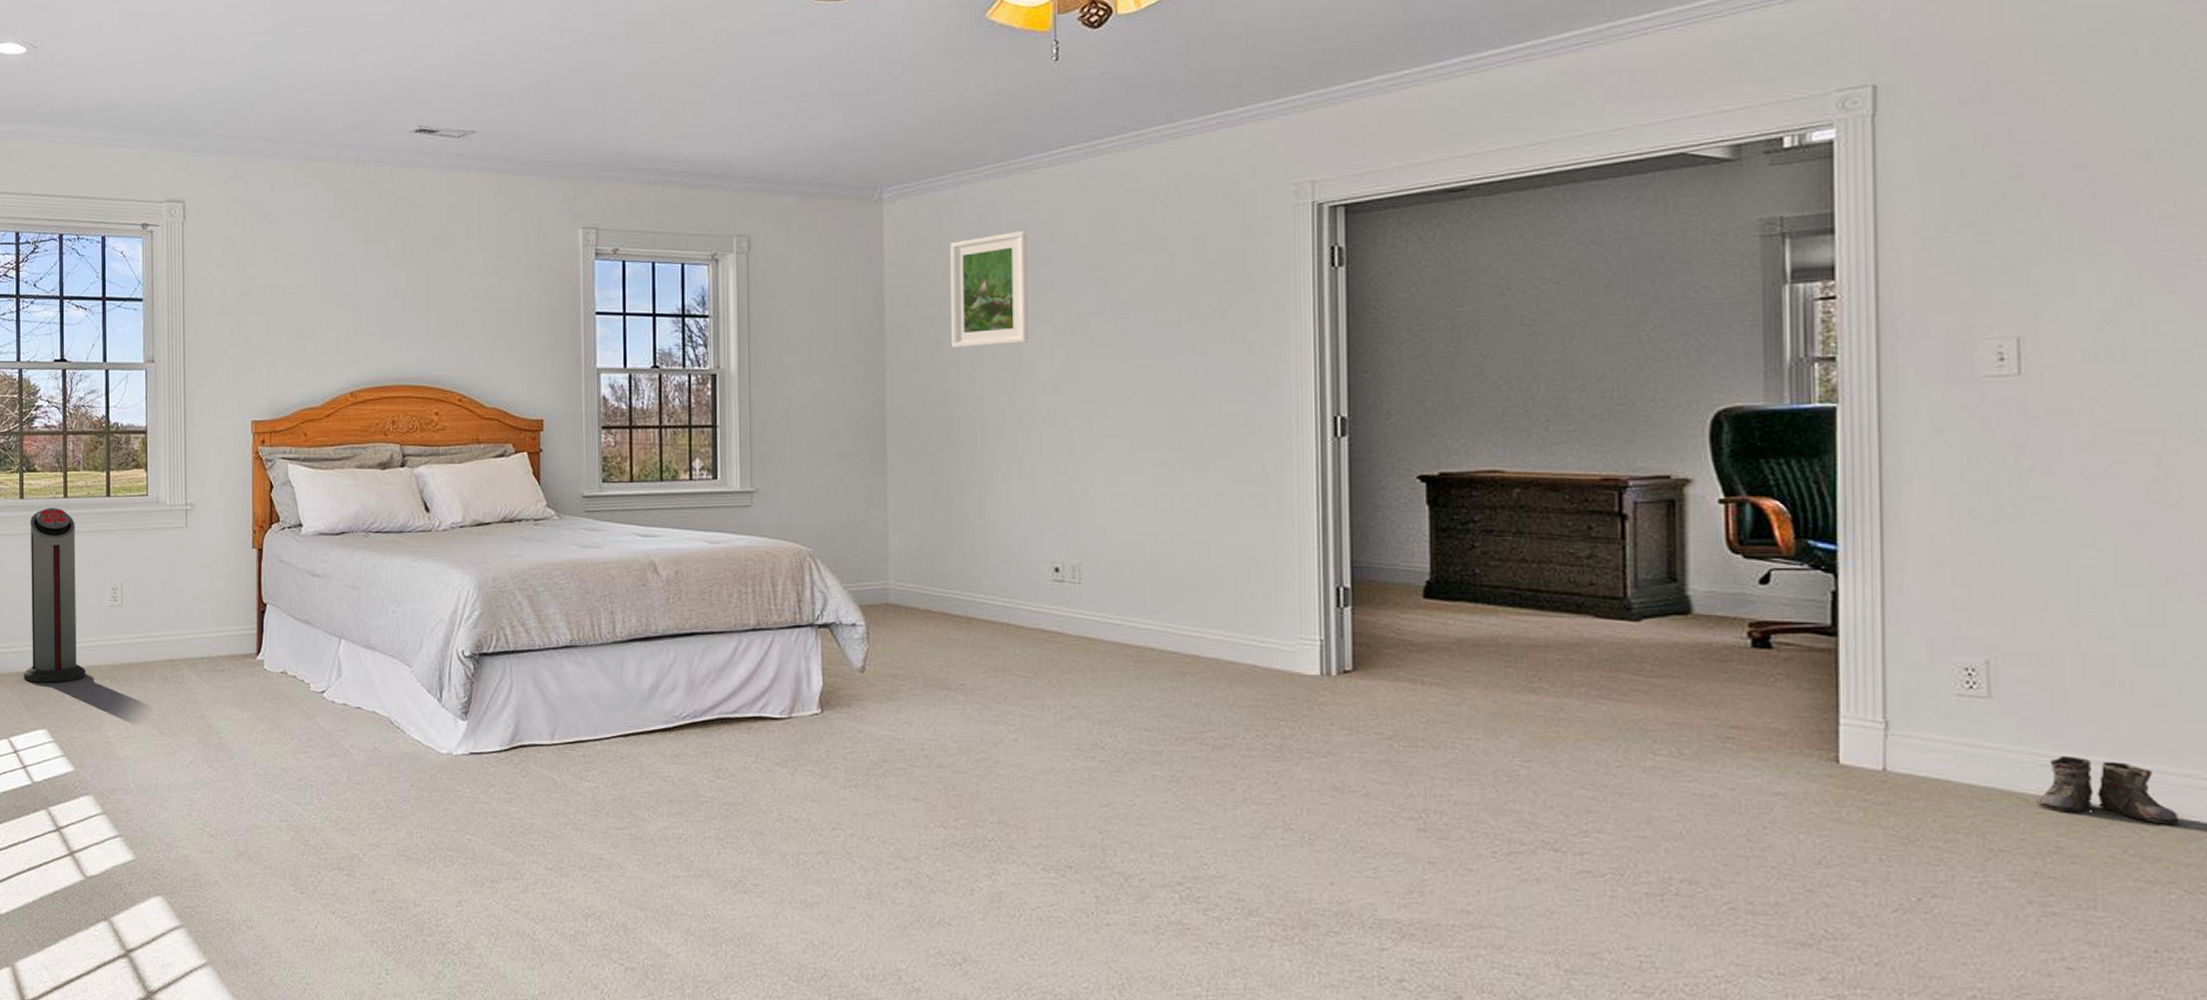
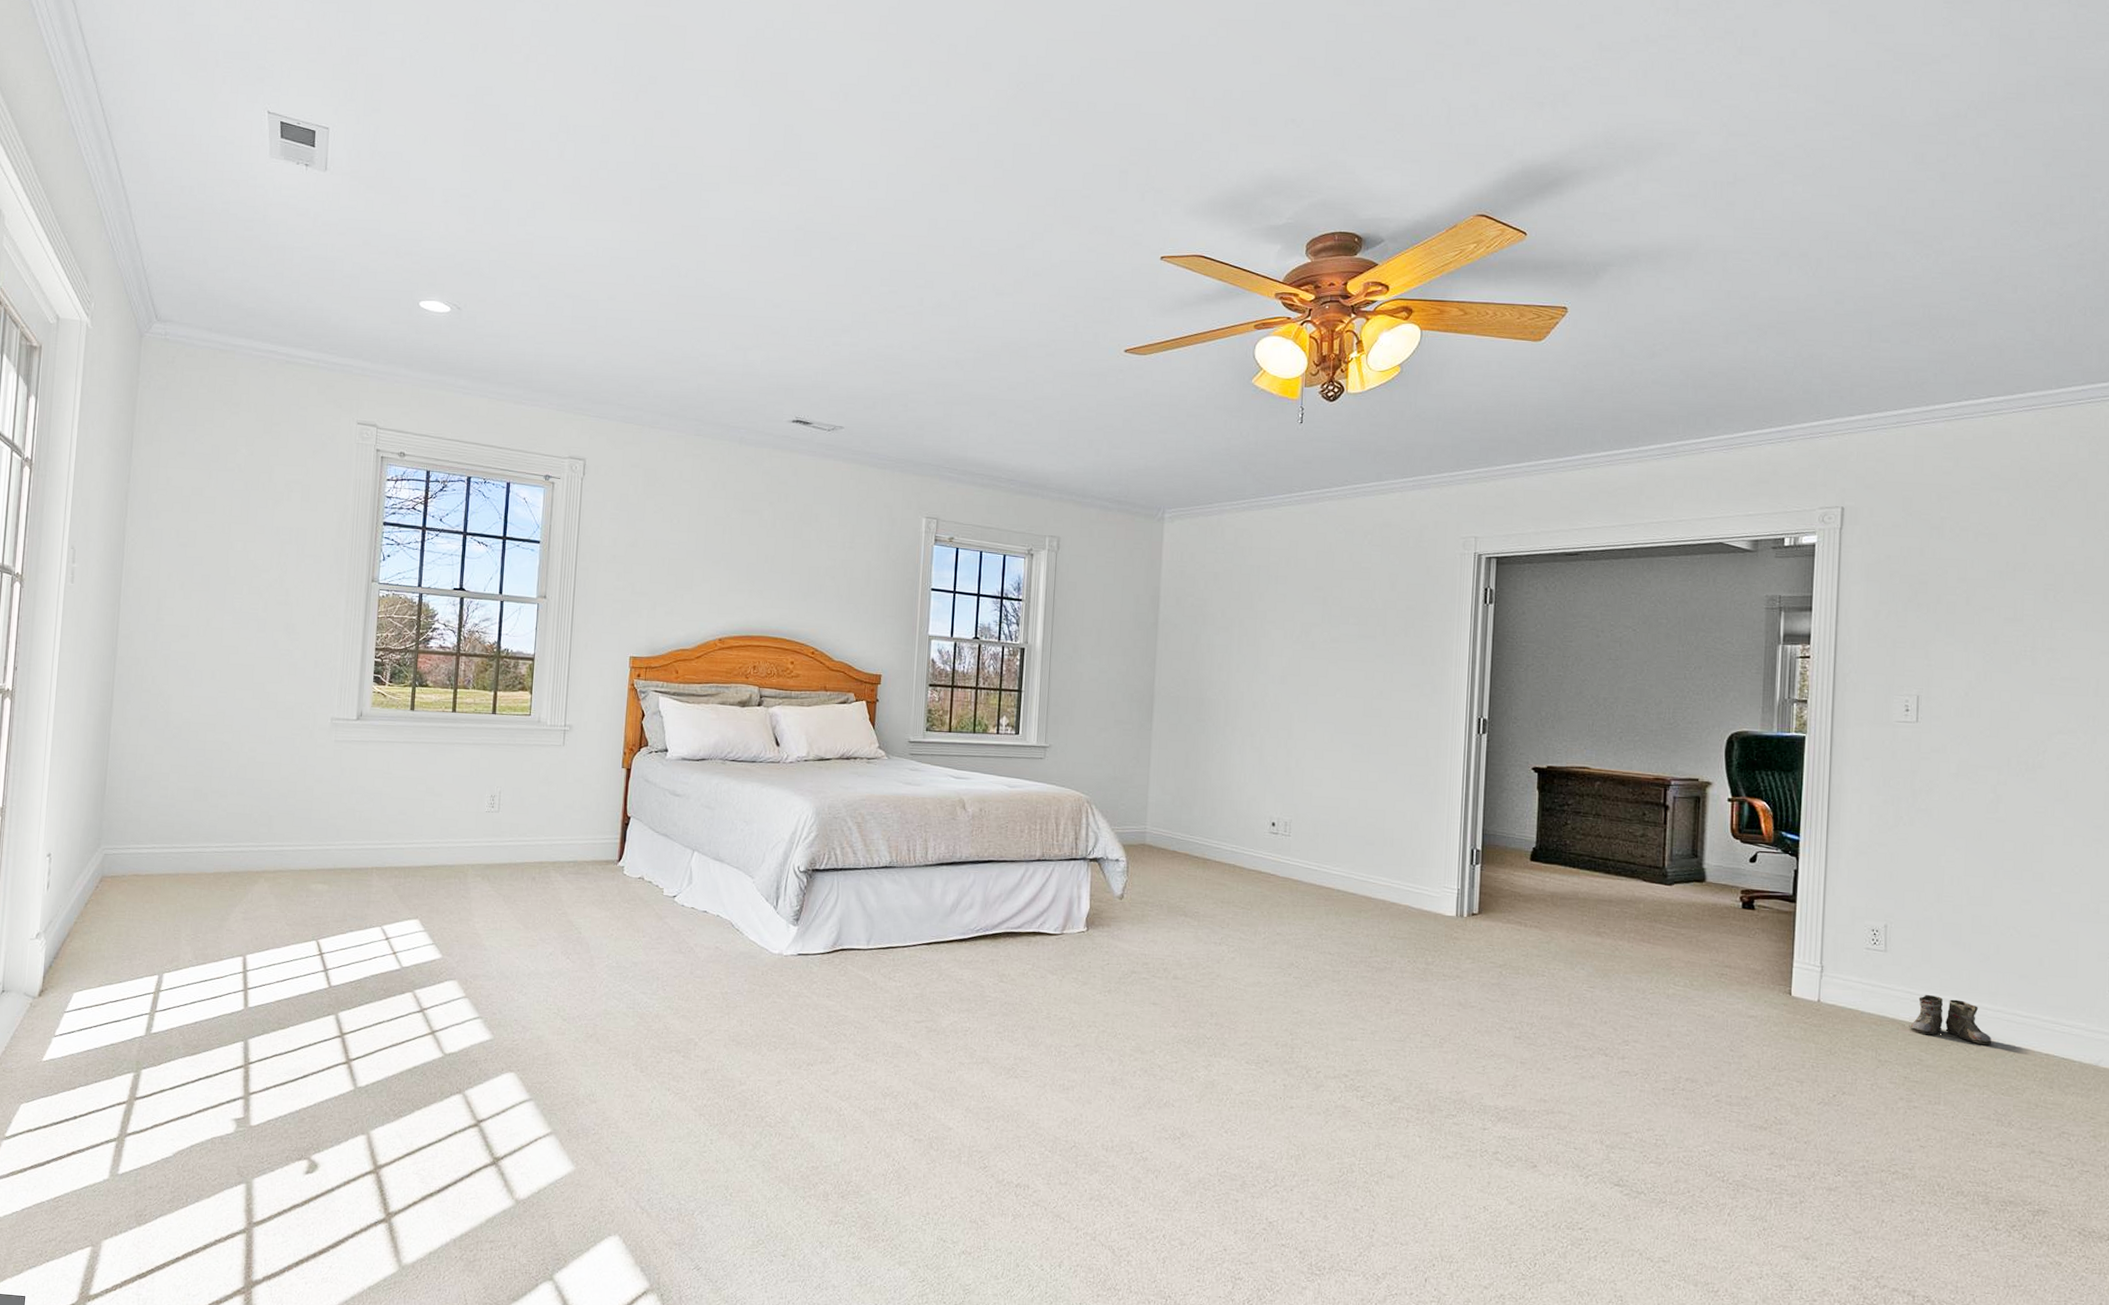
air purifier: present [23,508,86,683] -> none [400,720,461,878]
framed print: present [950,231,1028,348] -> none [1208,554,1270,643]

